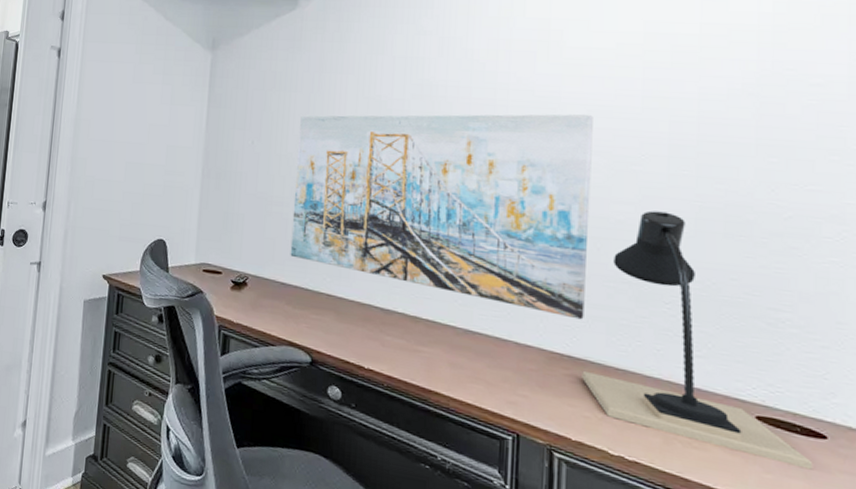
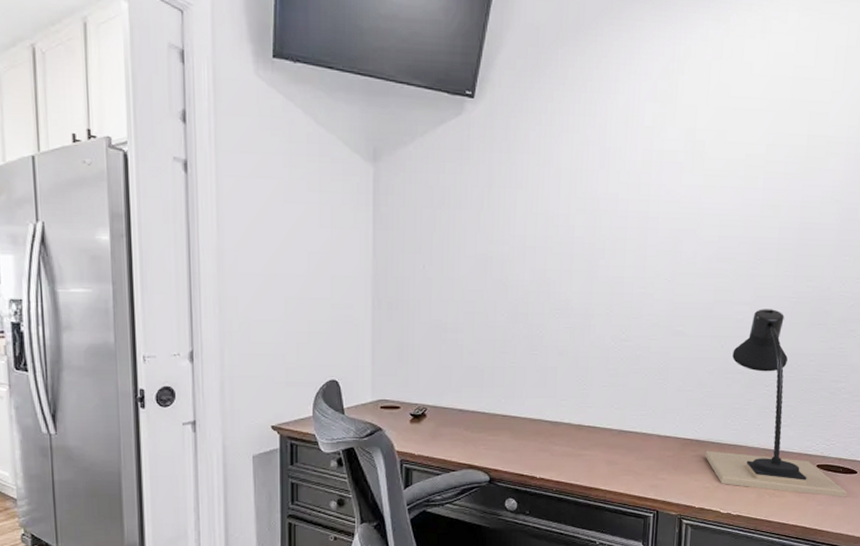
wall art: present [290,114,593,320] -> none [466,223,725,409]

